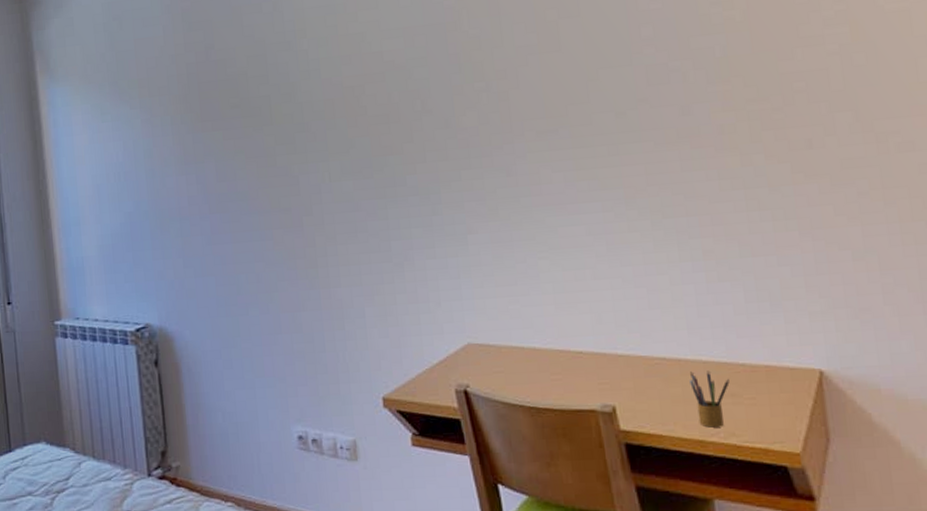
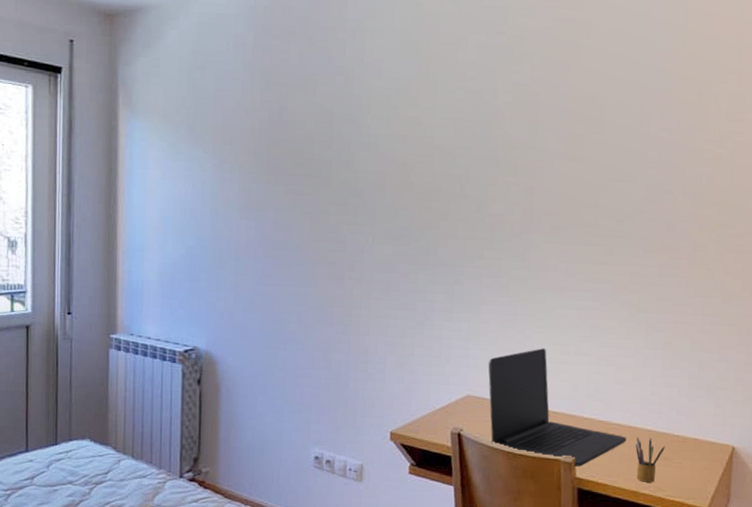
laptop: none [487,276,677,416] -> present [488,348,627,467]

